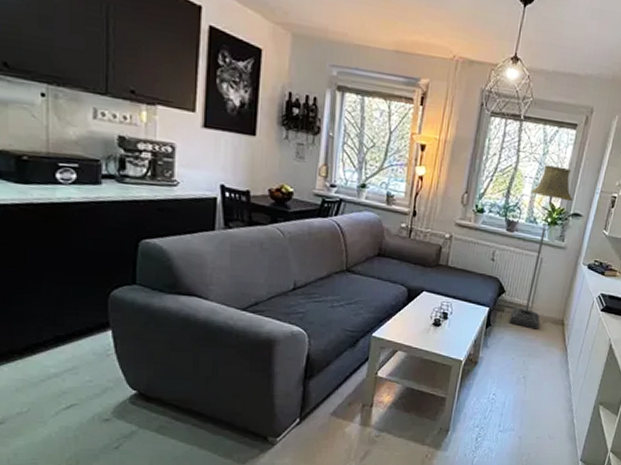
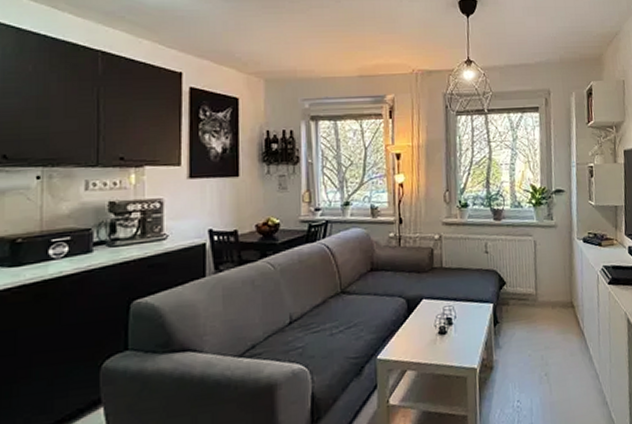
floor lamp: present [509,164,573,330] -> none [509,148,552,318]

